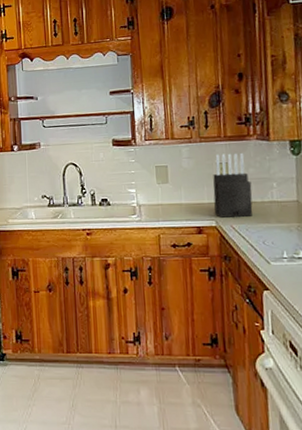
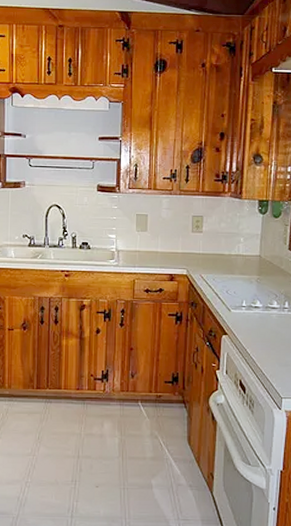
knife block: present [213,152,253,218] -> none [186,207,222,268]

